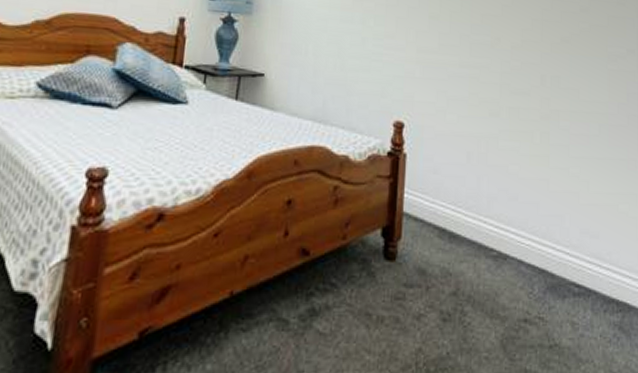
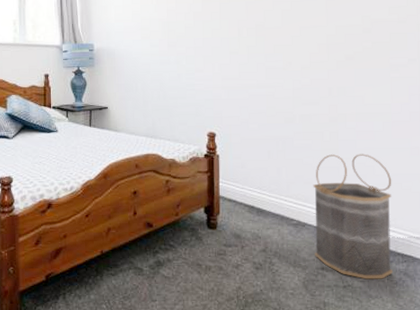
basket: none [517,162,608,336] -> present [313,154,392,280]

